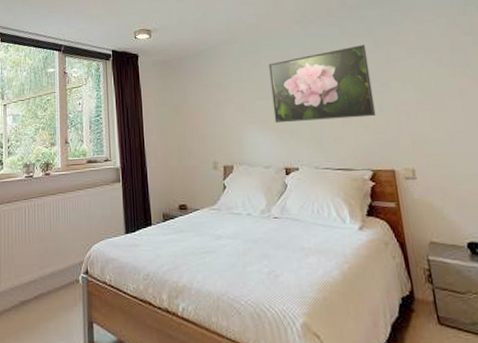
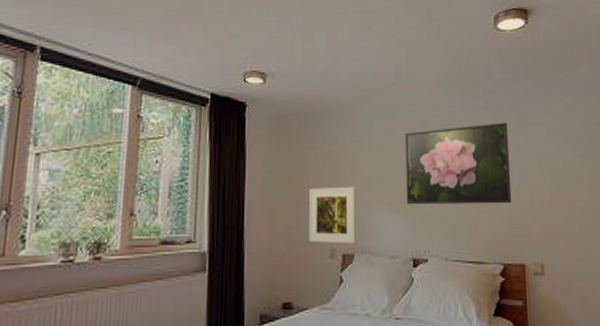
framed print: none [192,111,234,158] -> present [309,186,356,245]

